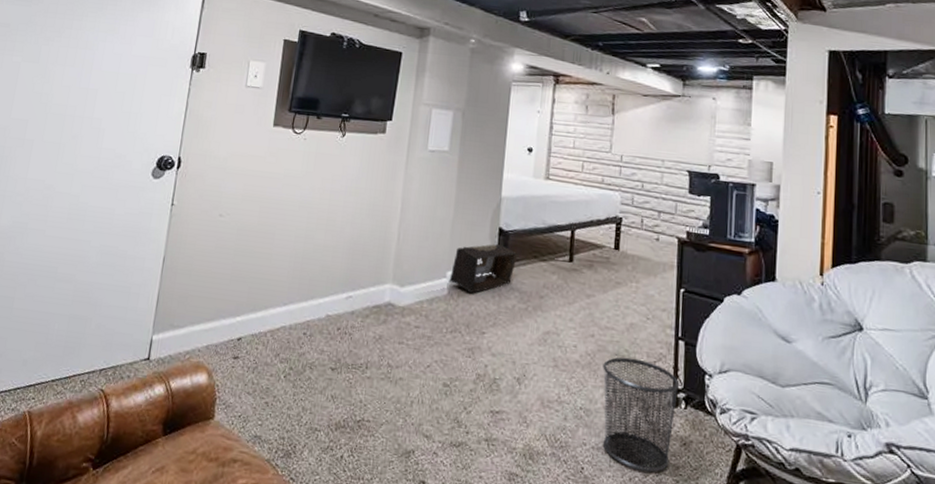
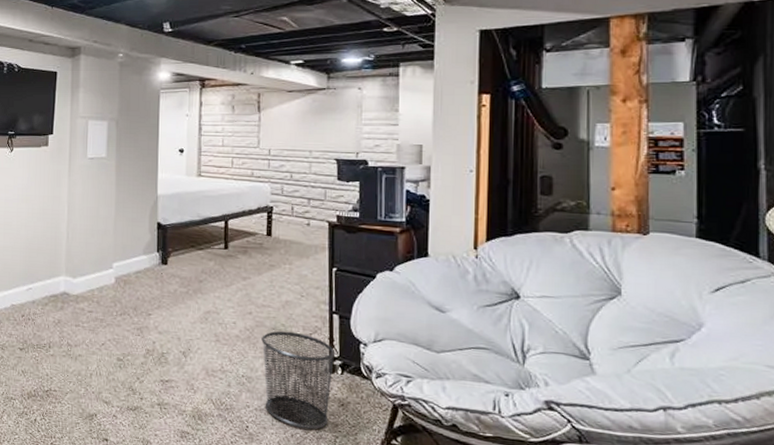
storage bin: present [449,244,518,294] -> none [115,237,176,281]

